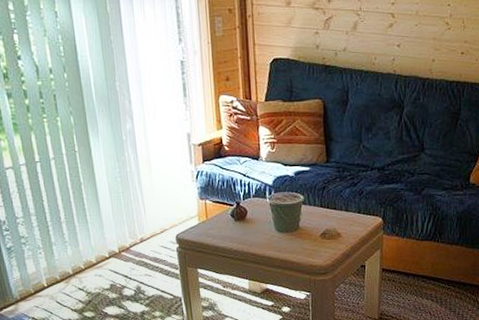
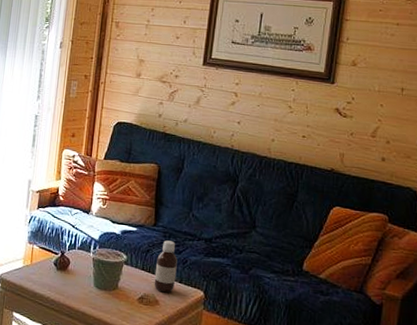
bottle: none [333,175,355,225] -> present [154,240,178,293]

